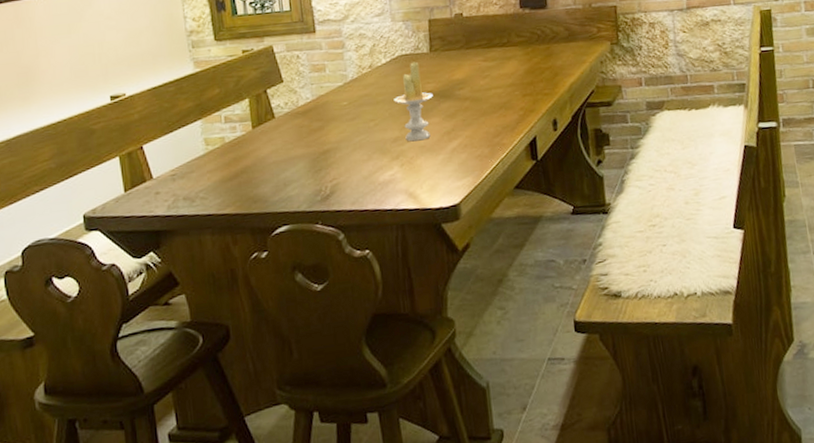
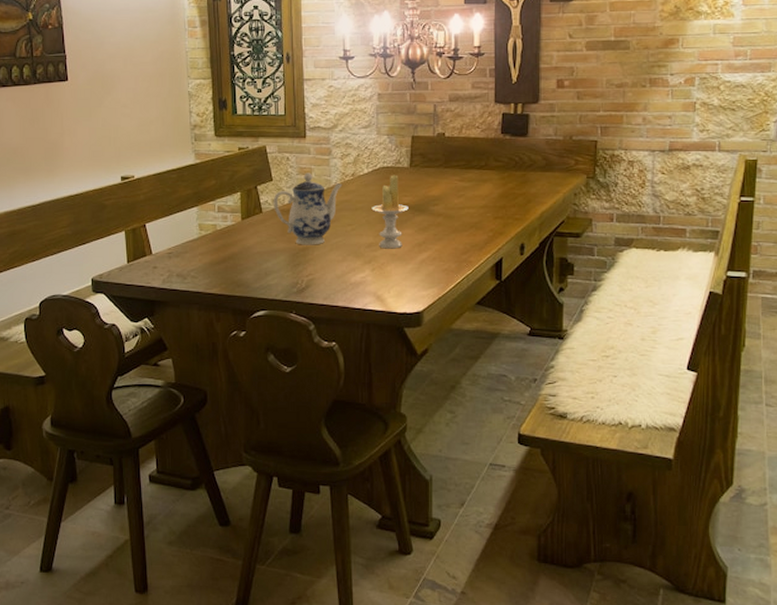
teapot: none [285,69,360,148] -> present [273,172,343,245]

